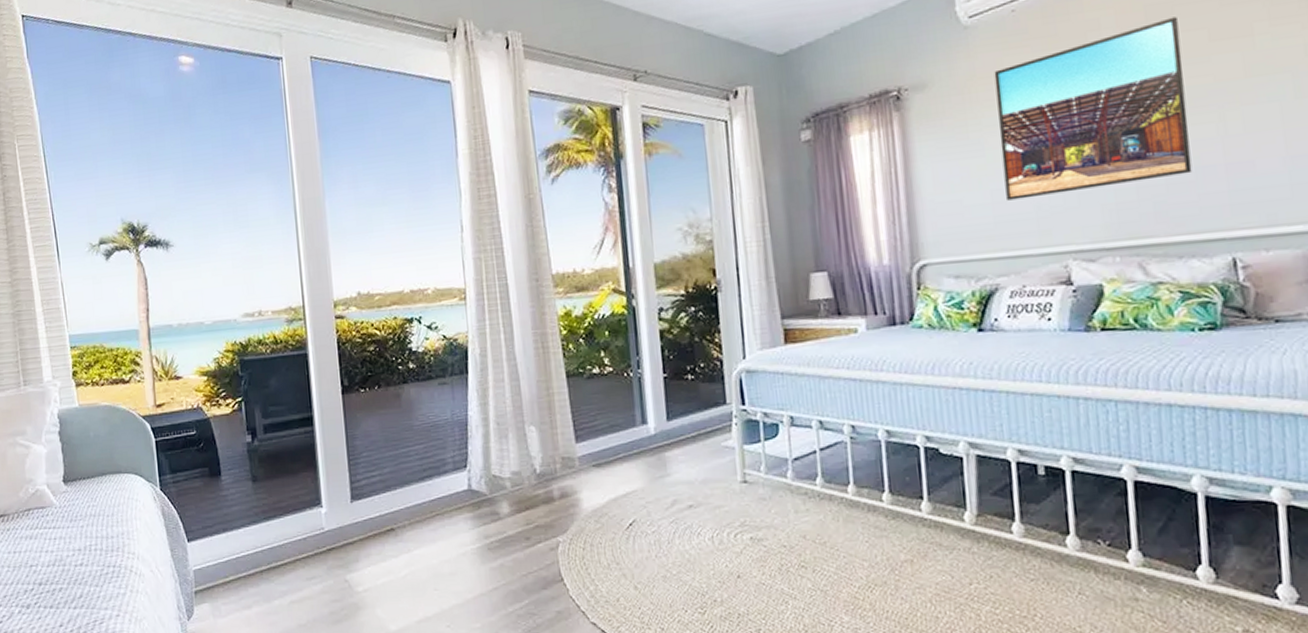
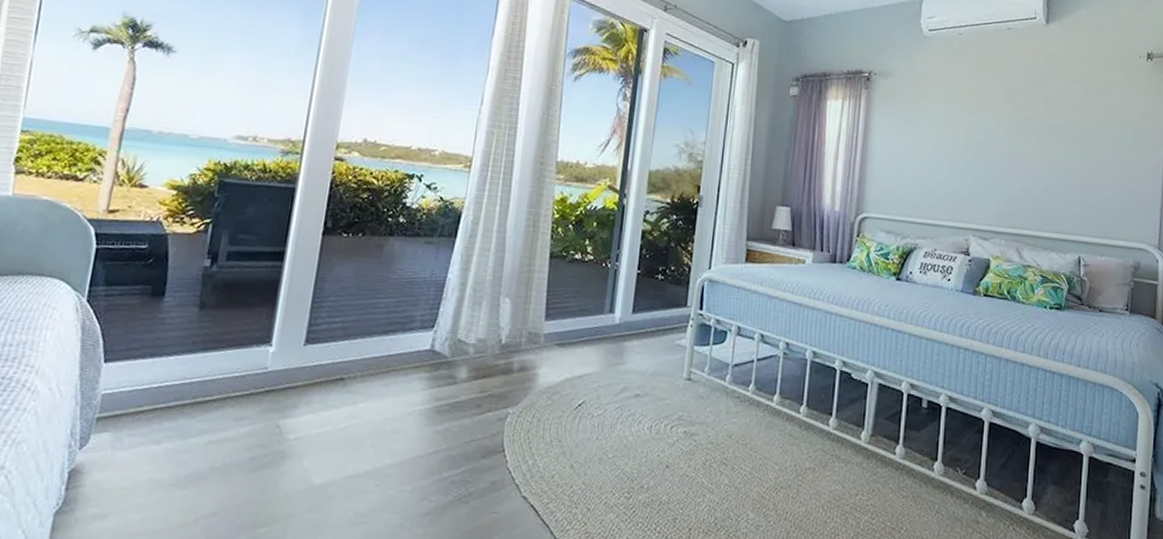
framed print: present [994,17,1192,201] -> none [932,68,1066,187]

